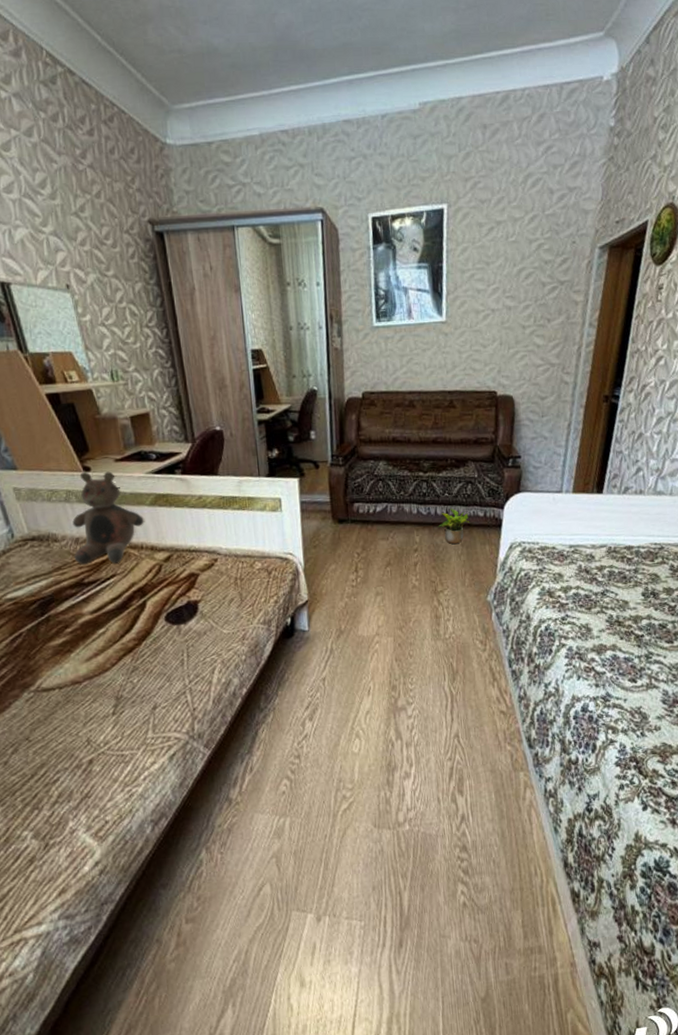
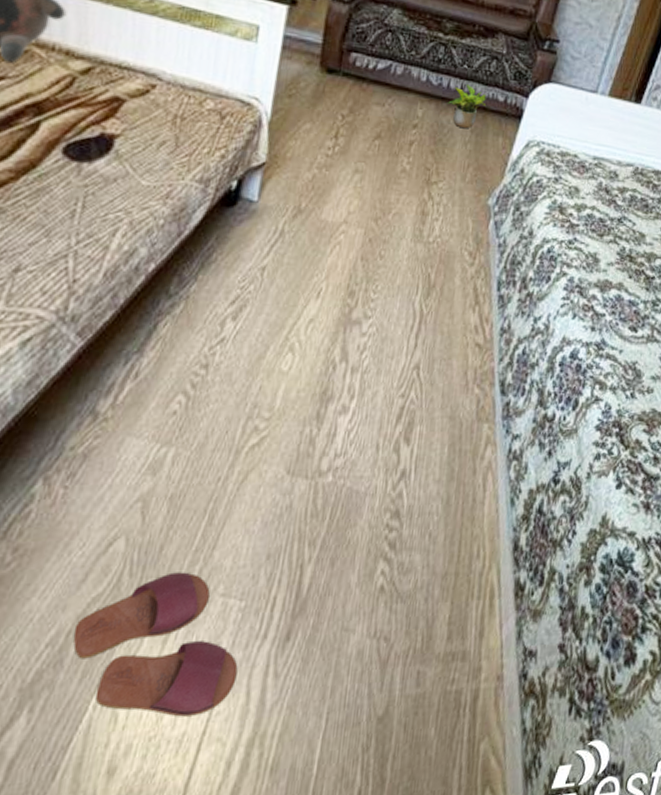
slippers: none [249,904,370,1005] -> present [73,572,238,717]

